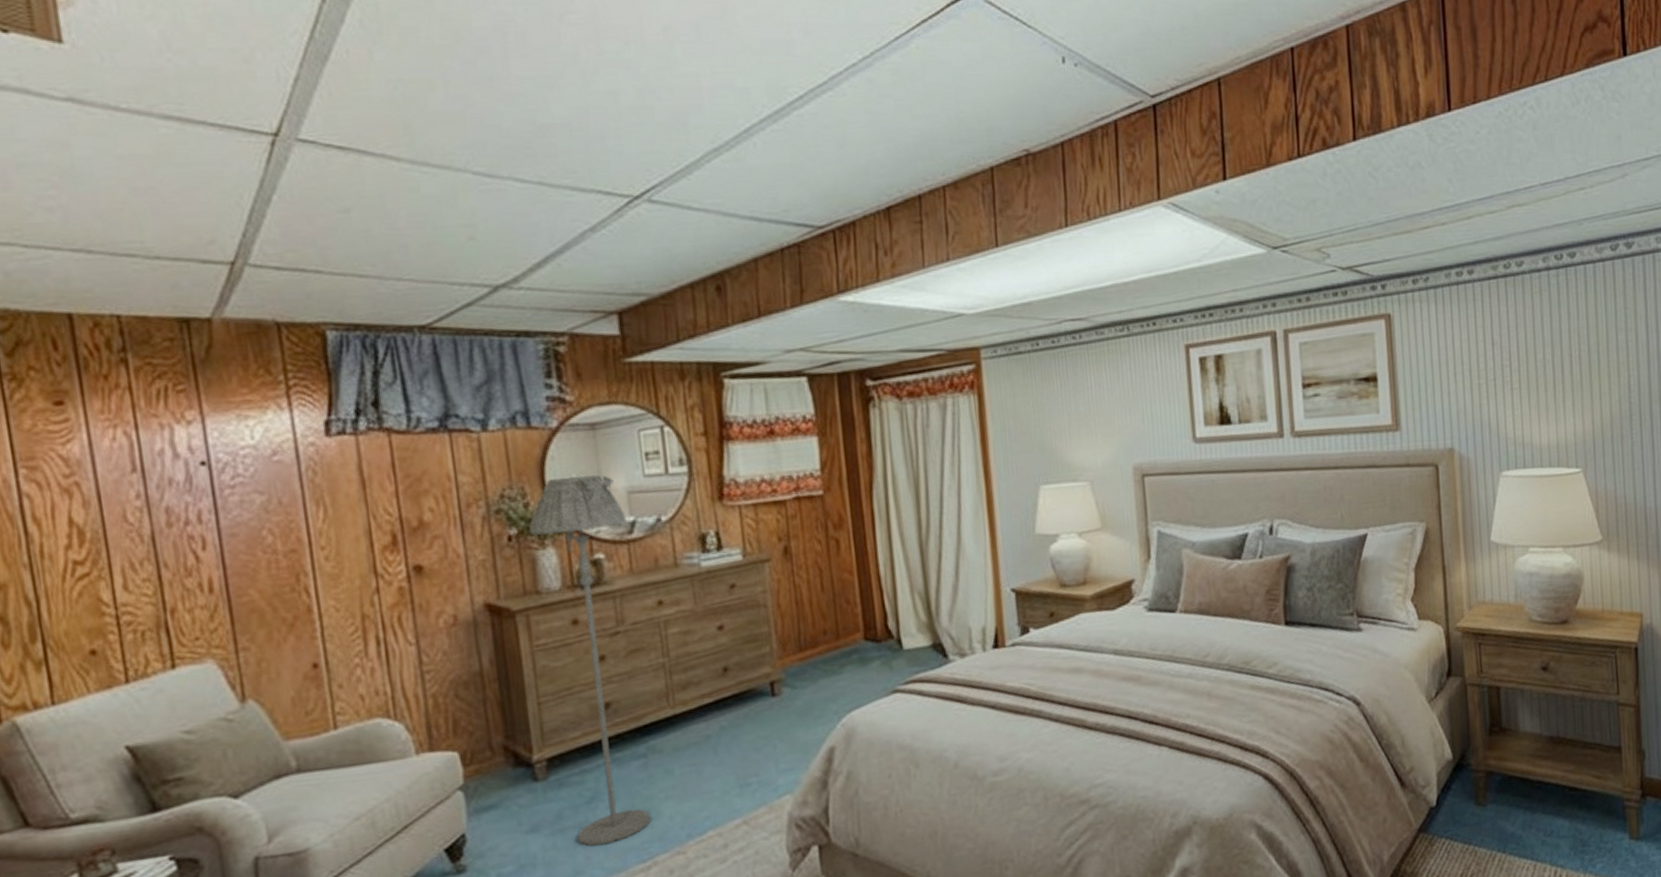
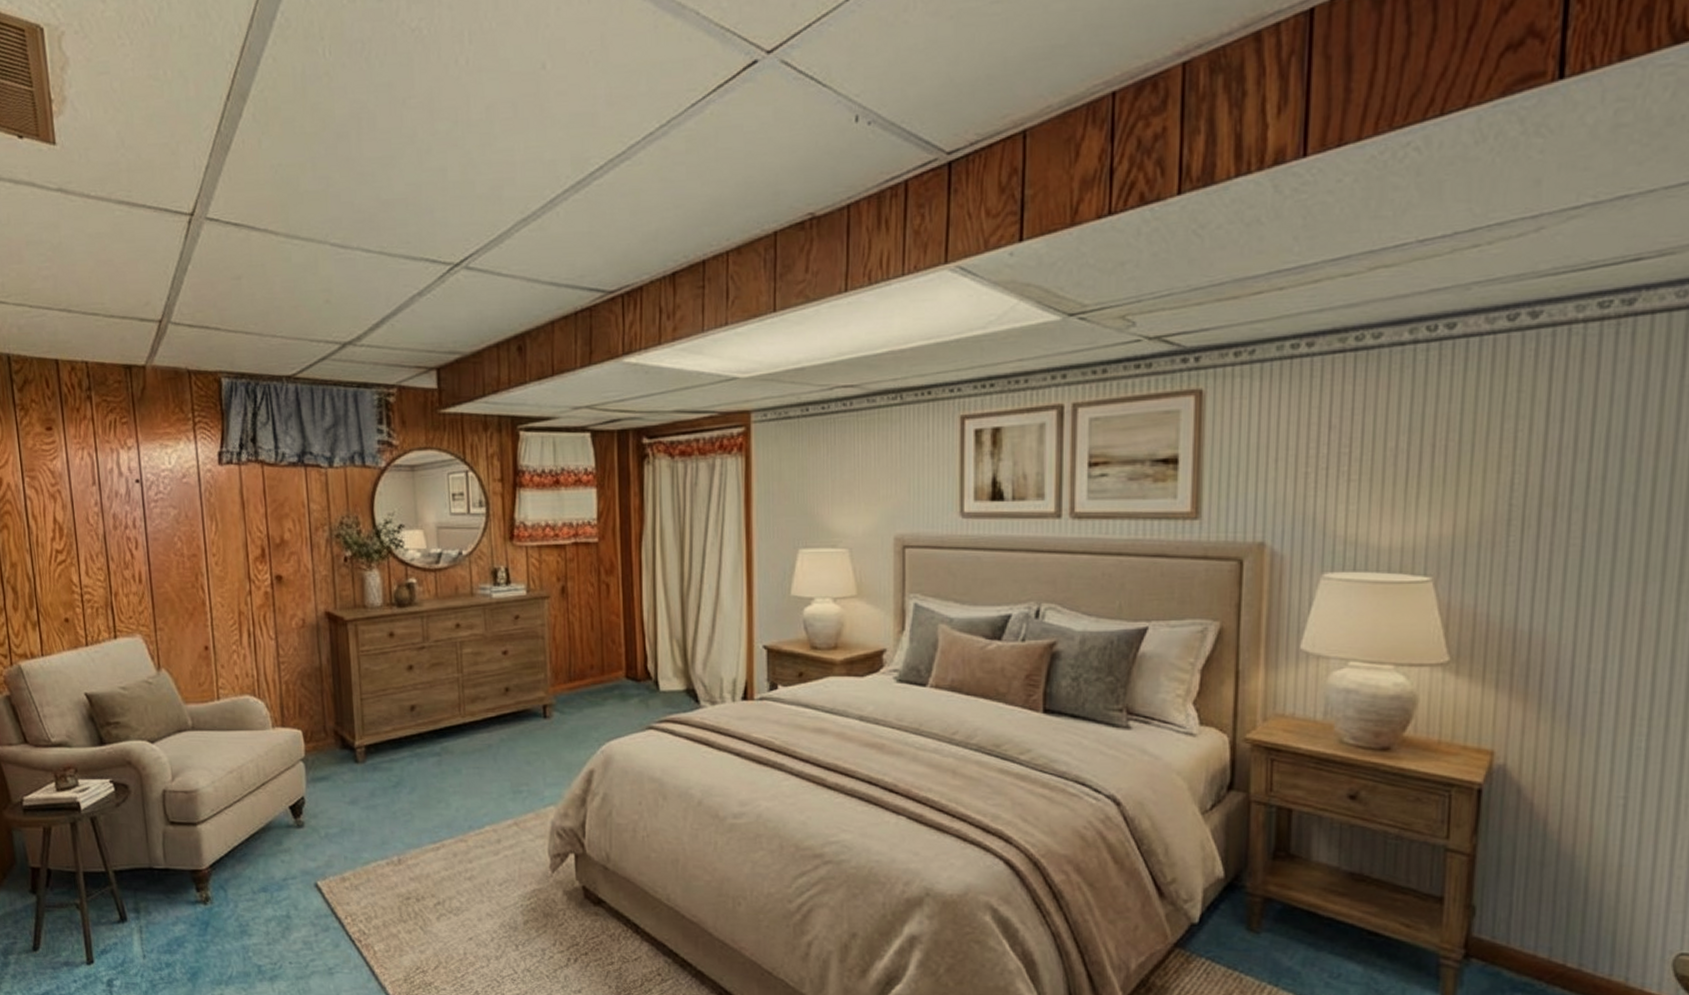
floor lamp: present [528,475,651,847] -> none [360,510,442,823]

